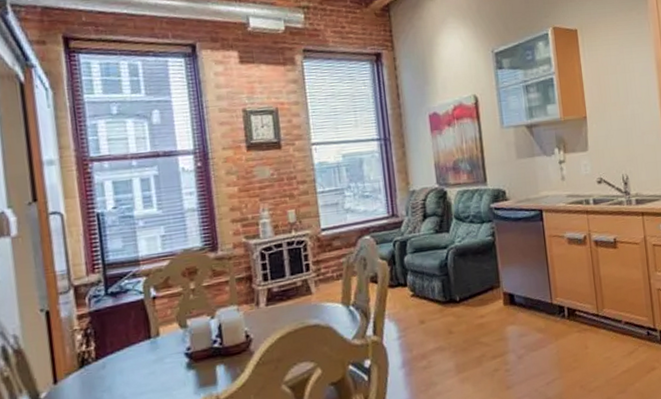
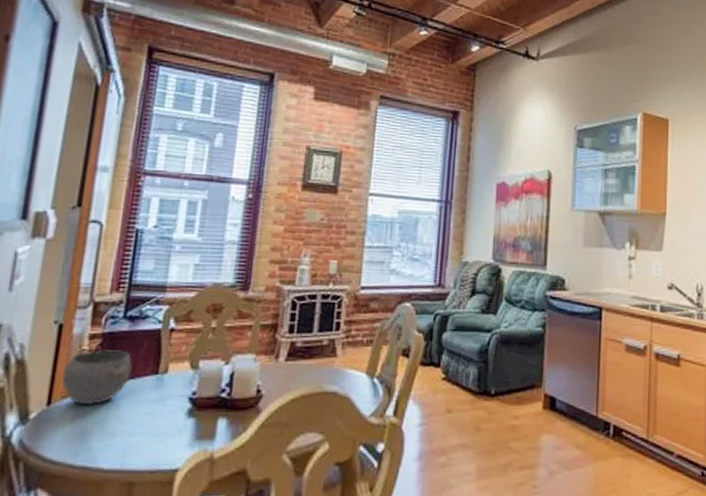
bowl: none [61,323,126,379] -> present [62,350,132,406]

